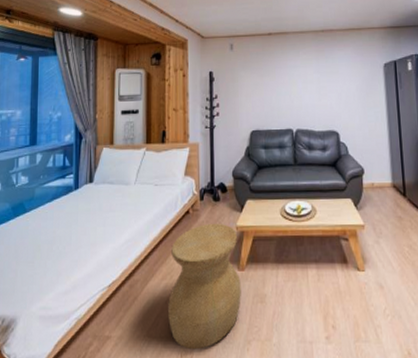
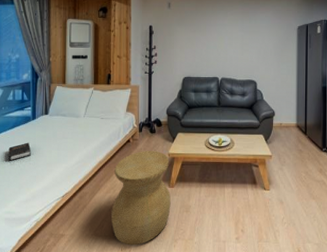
hardback book: none [46,218,72,242] -> present [8,142,31,161]

